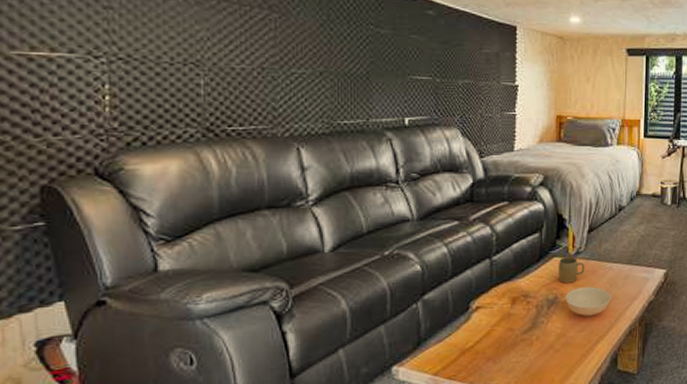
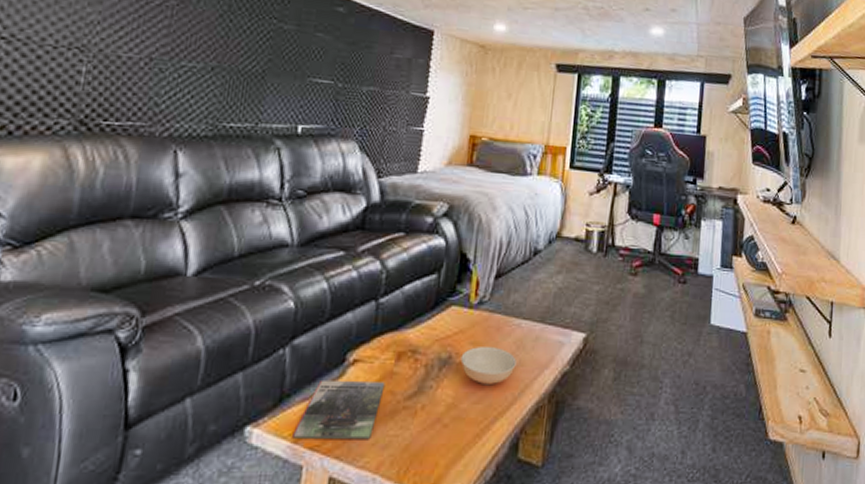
magazine: none [432,322,505,372] -> present [292,381,385,440]
mug: present [557,257,585,284] -> none [454,306,488,340]

